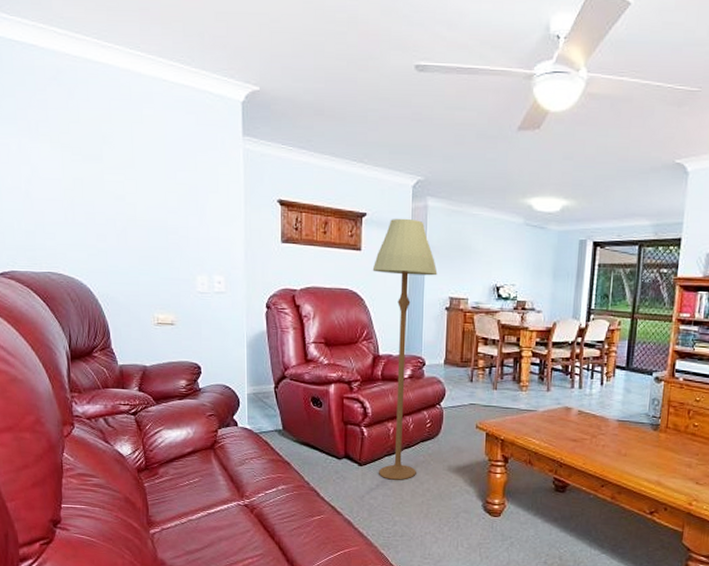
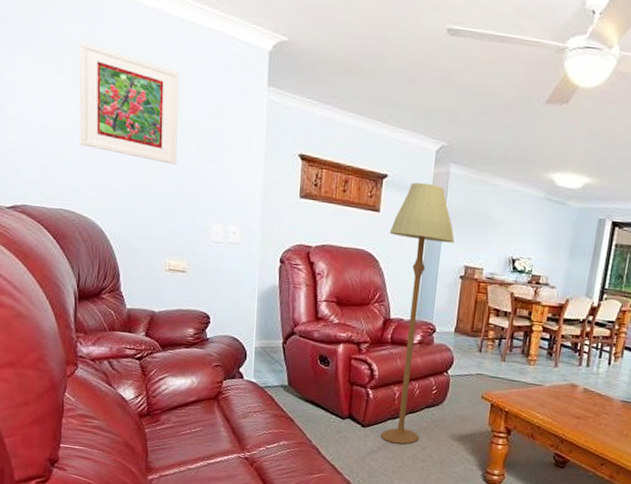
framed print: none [57,107,159,220] -> present [79,41,179,165]

